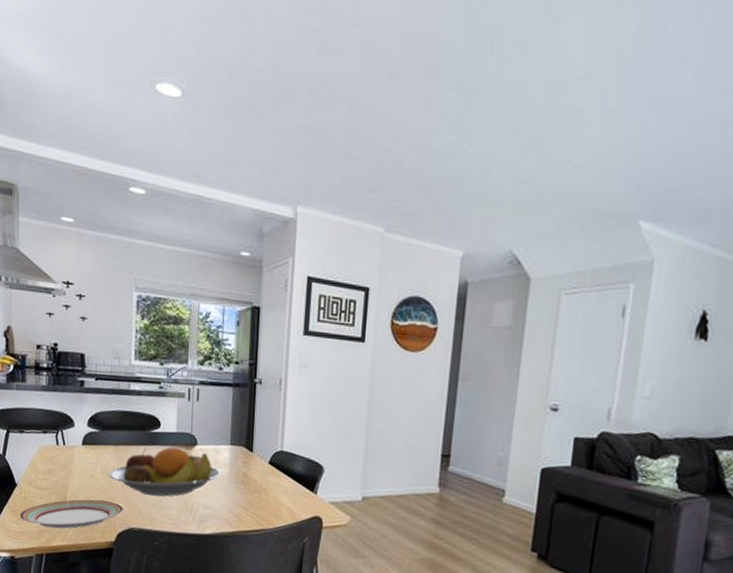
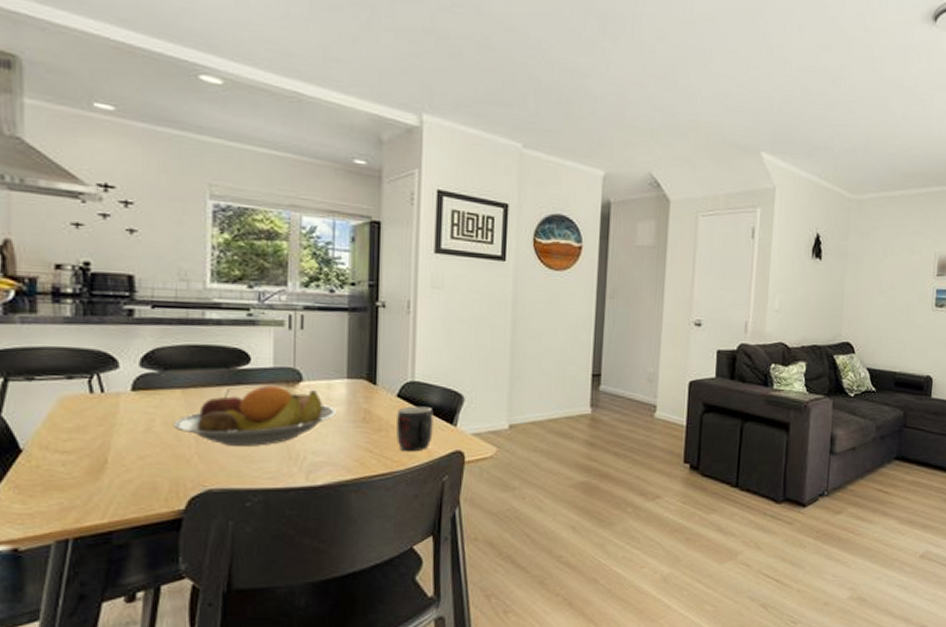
plate: present [19,499,124,529] -> none [27,459,199,503]
mug: none [267,472,298,514] -> present [396,406,434,452]

